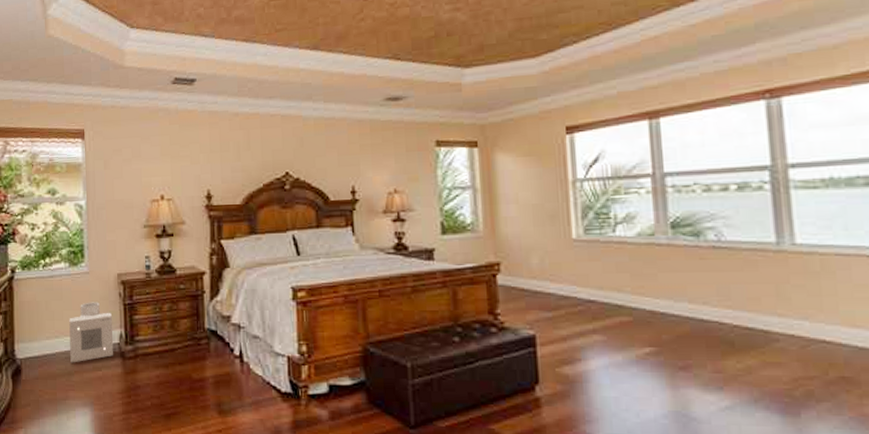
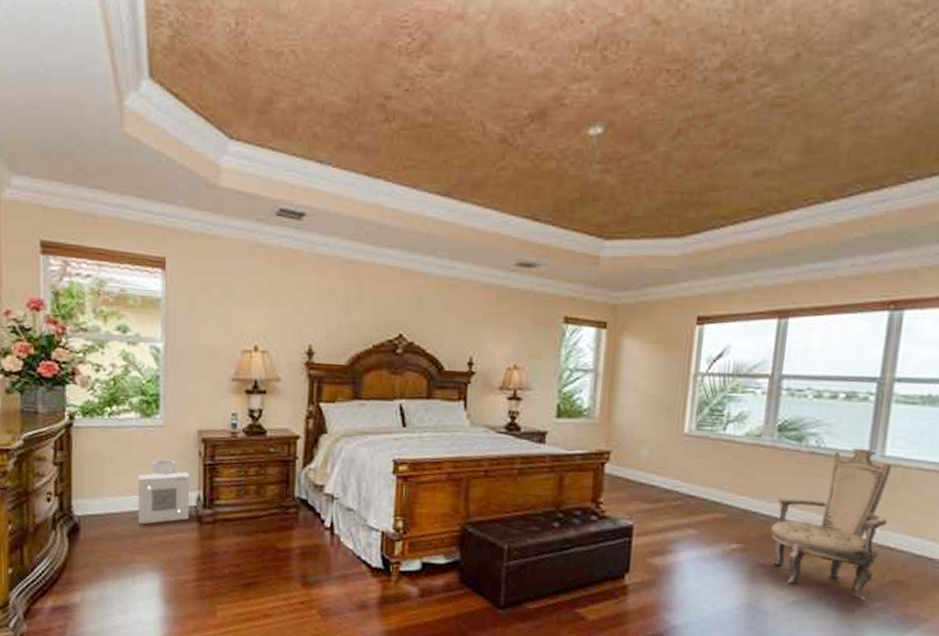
armchair: none [684,238,816,400] -> present [771,448,892,600]

